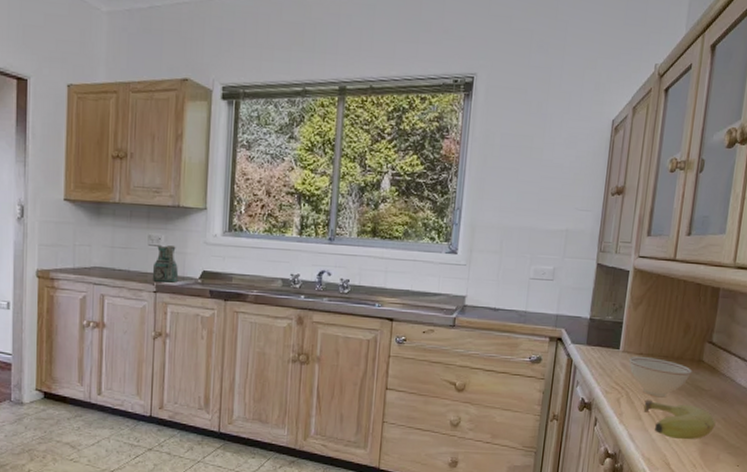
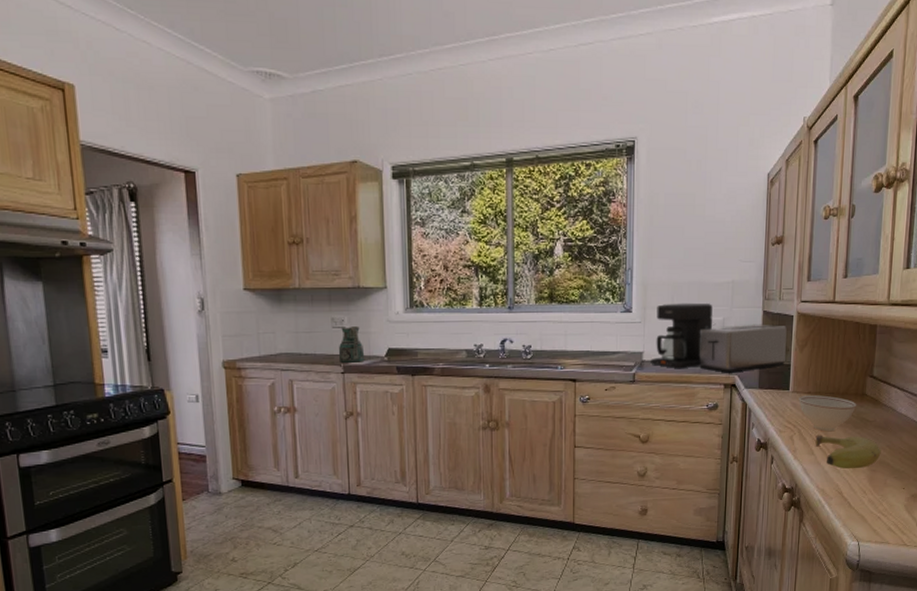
coffee maker: none [473,248,543,317] -> present [650,303,712,369]
toaster: none [524,275,621,326] -> present [699,324,787,373]

